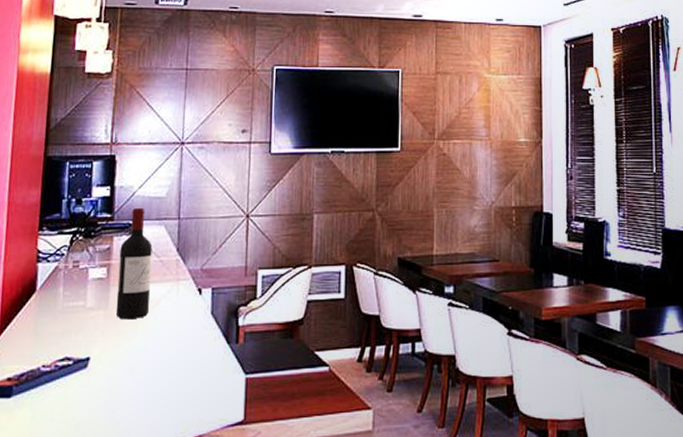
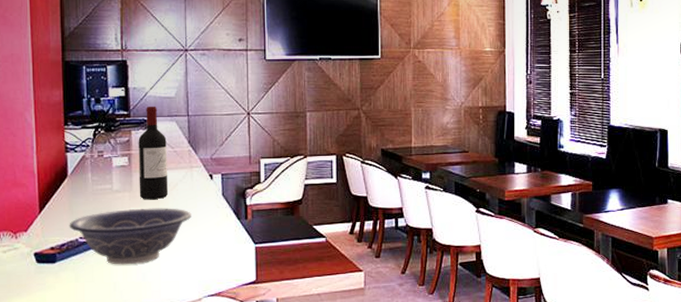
decorative bowl: none [31,329,174,400] -> present [69,208,191,265]

